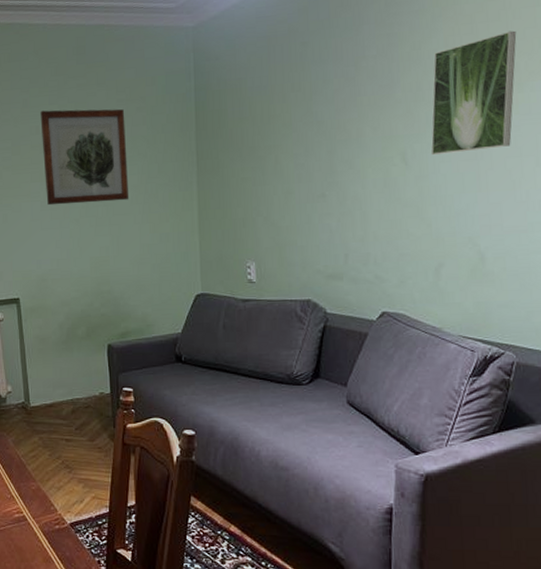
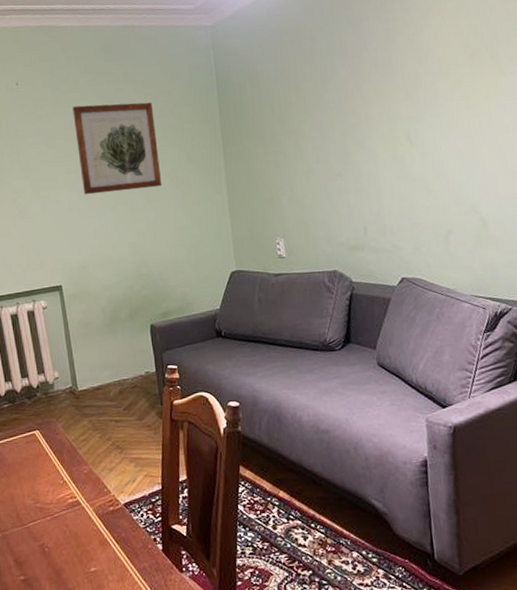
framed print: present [431,30,517,155] -> none [426,23,499,134]

